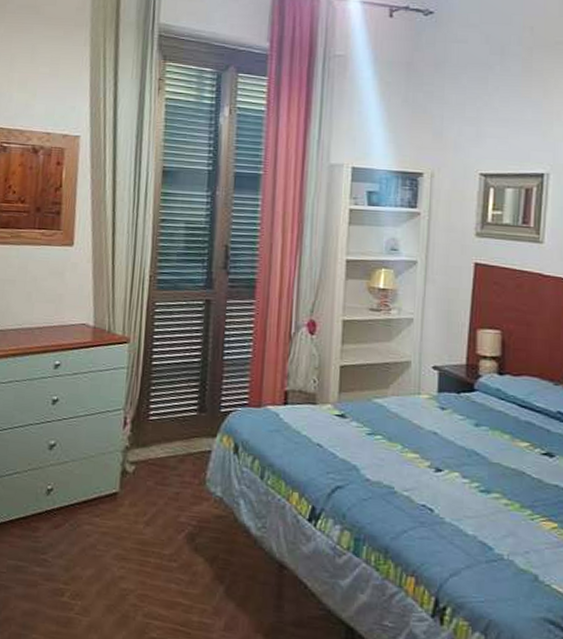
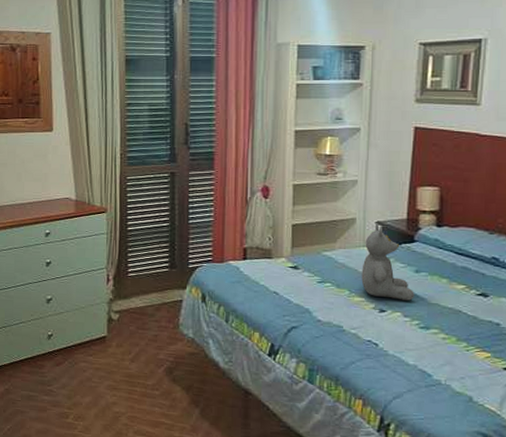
teddy bear: none [416,368,474,459] -> present [361,223,414,301]

